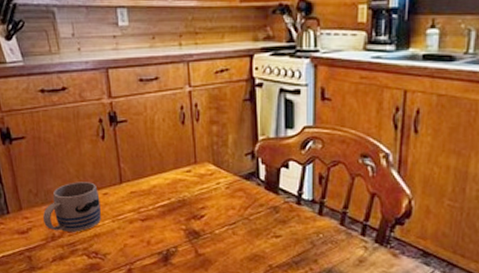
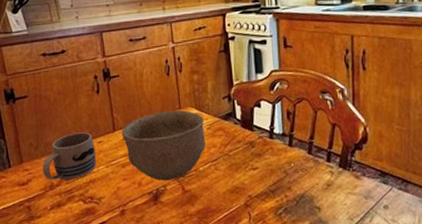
bowl: none [129,164,224,242] -> present [121,110,206,181]

